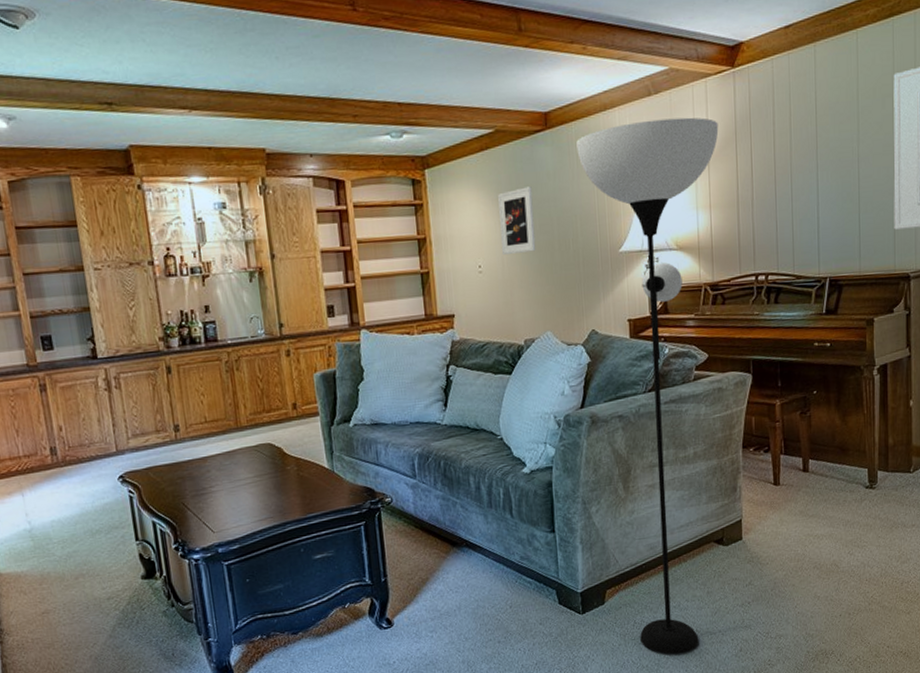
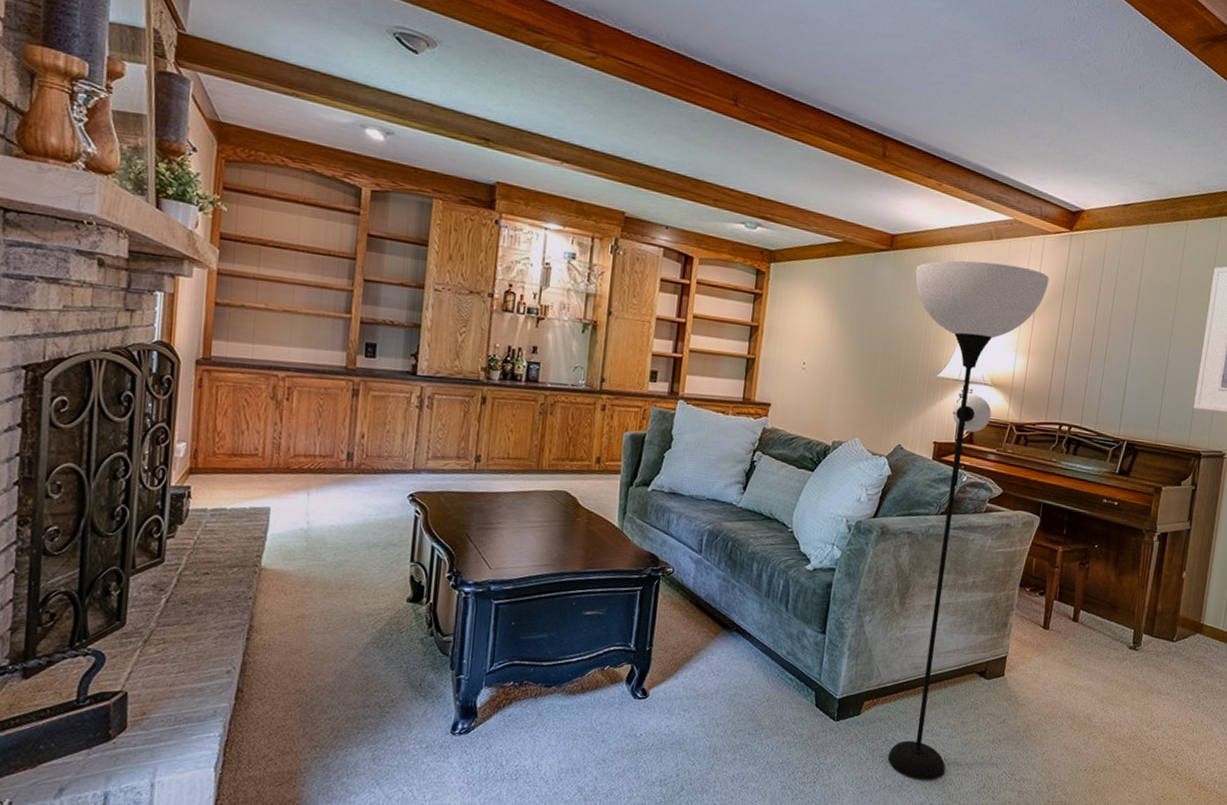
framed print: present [498,187,536,256] -> none [827,298,867,360]

